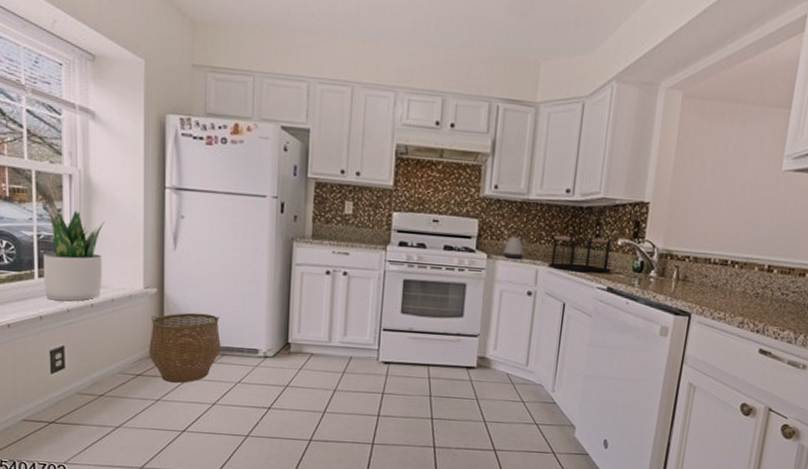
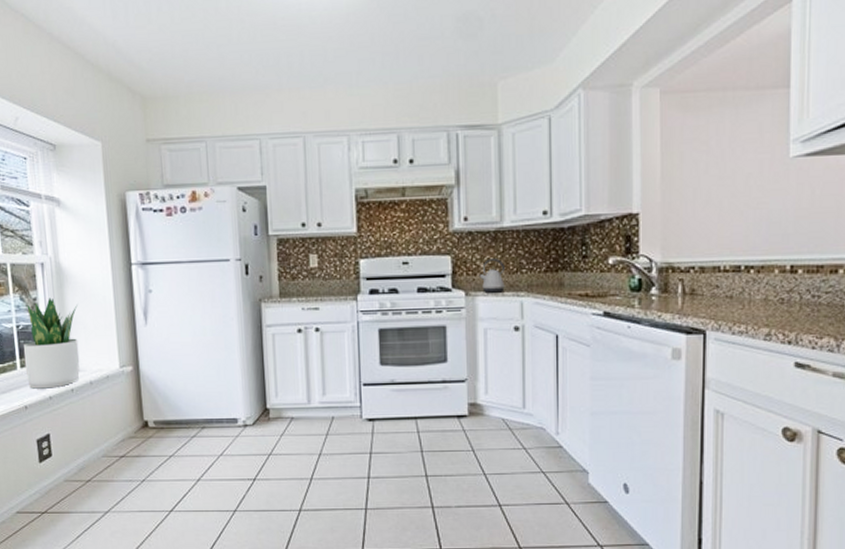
basket: present [148,312,221,383] -> none [129,387,200,461]
dish rack: present [548,235,614,273] -> none [533,259,605,300]

